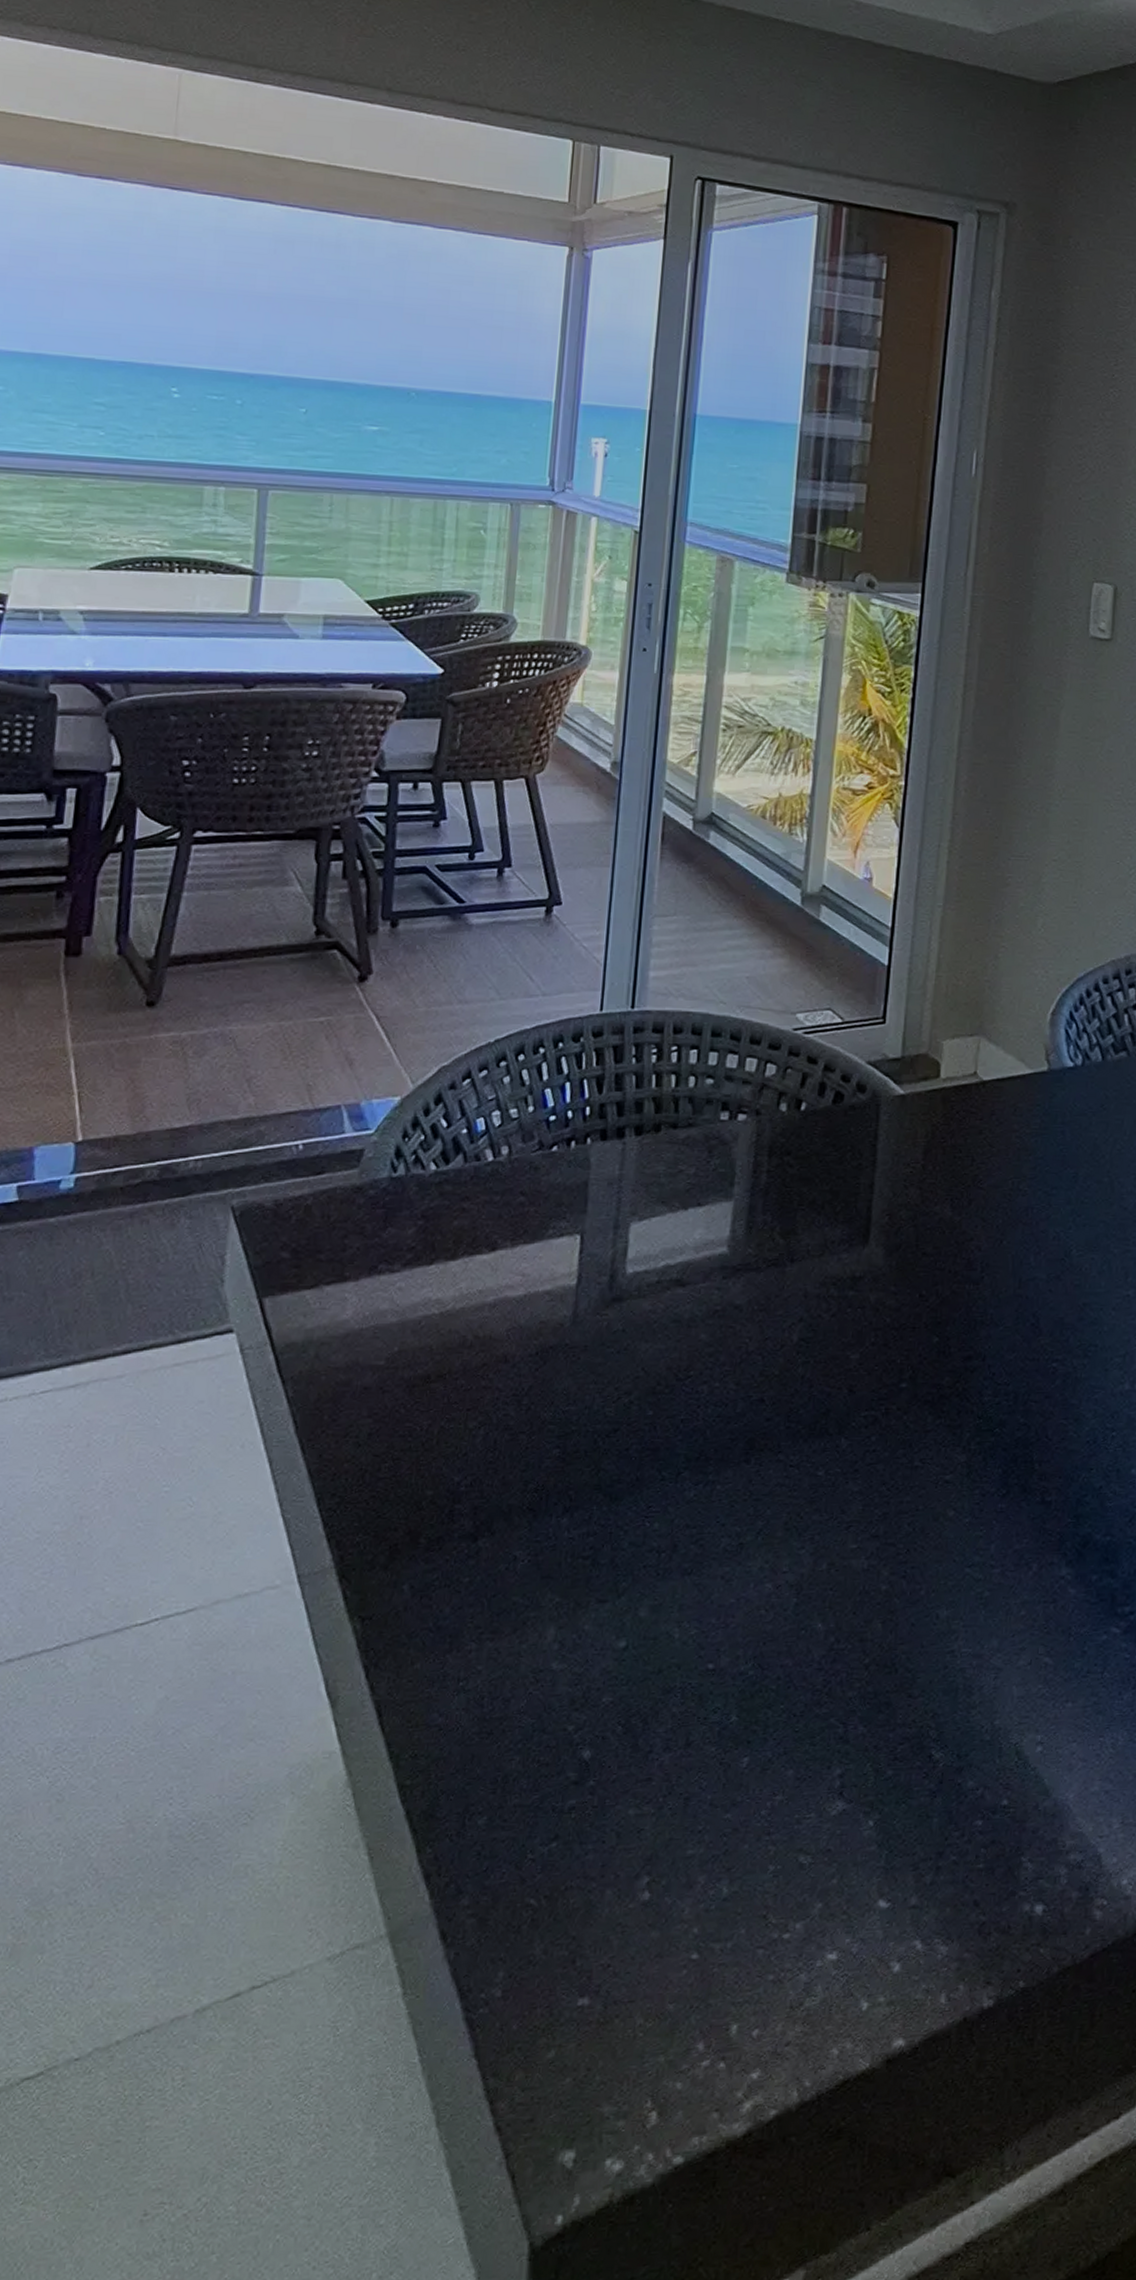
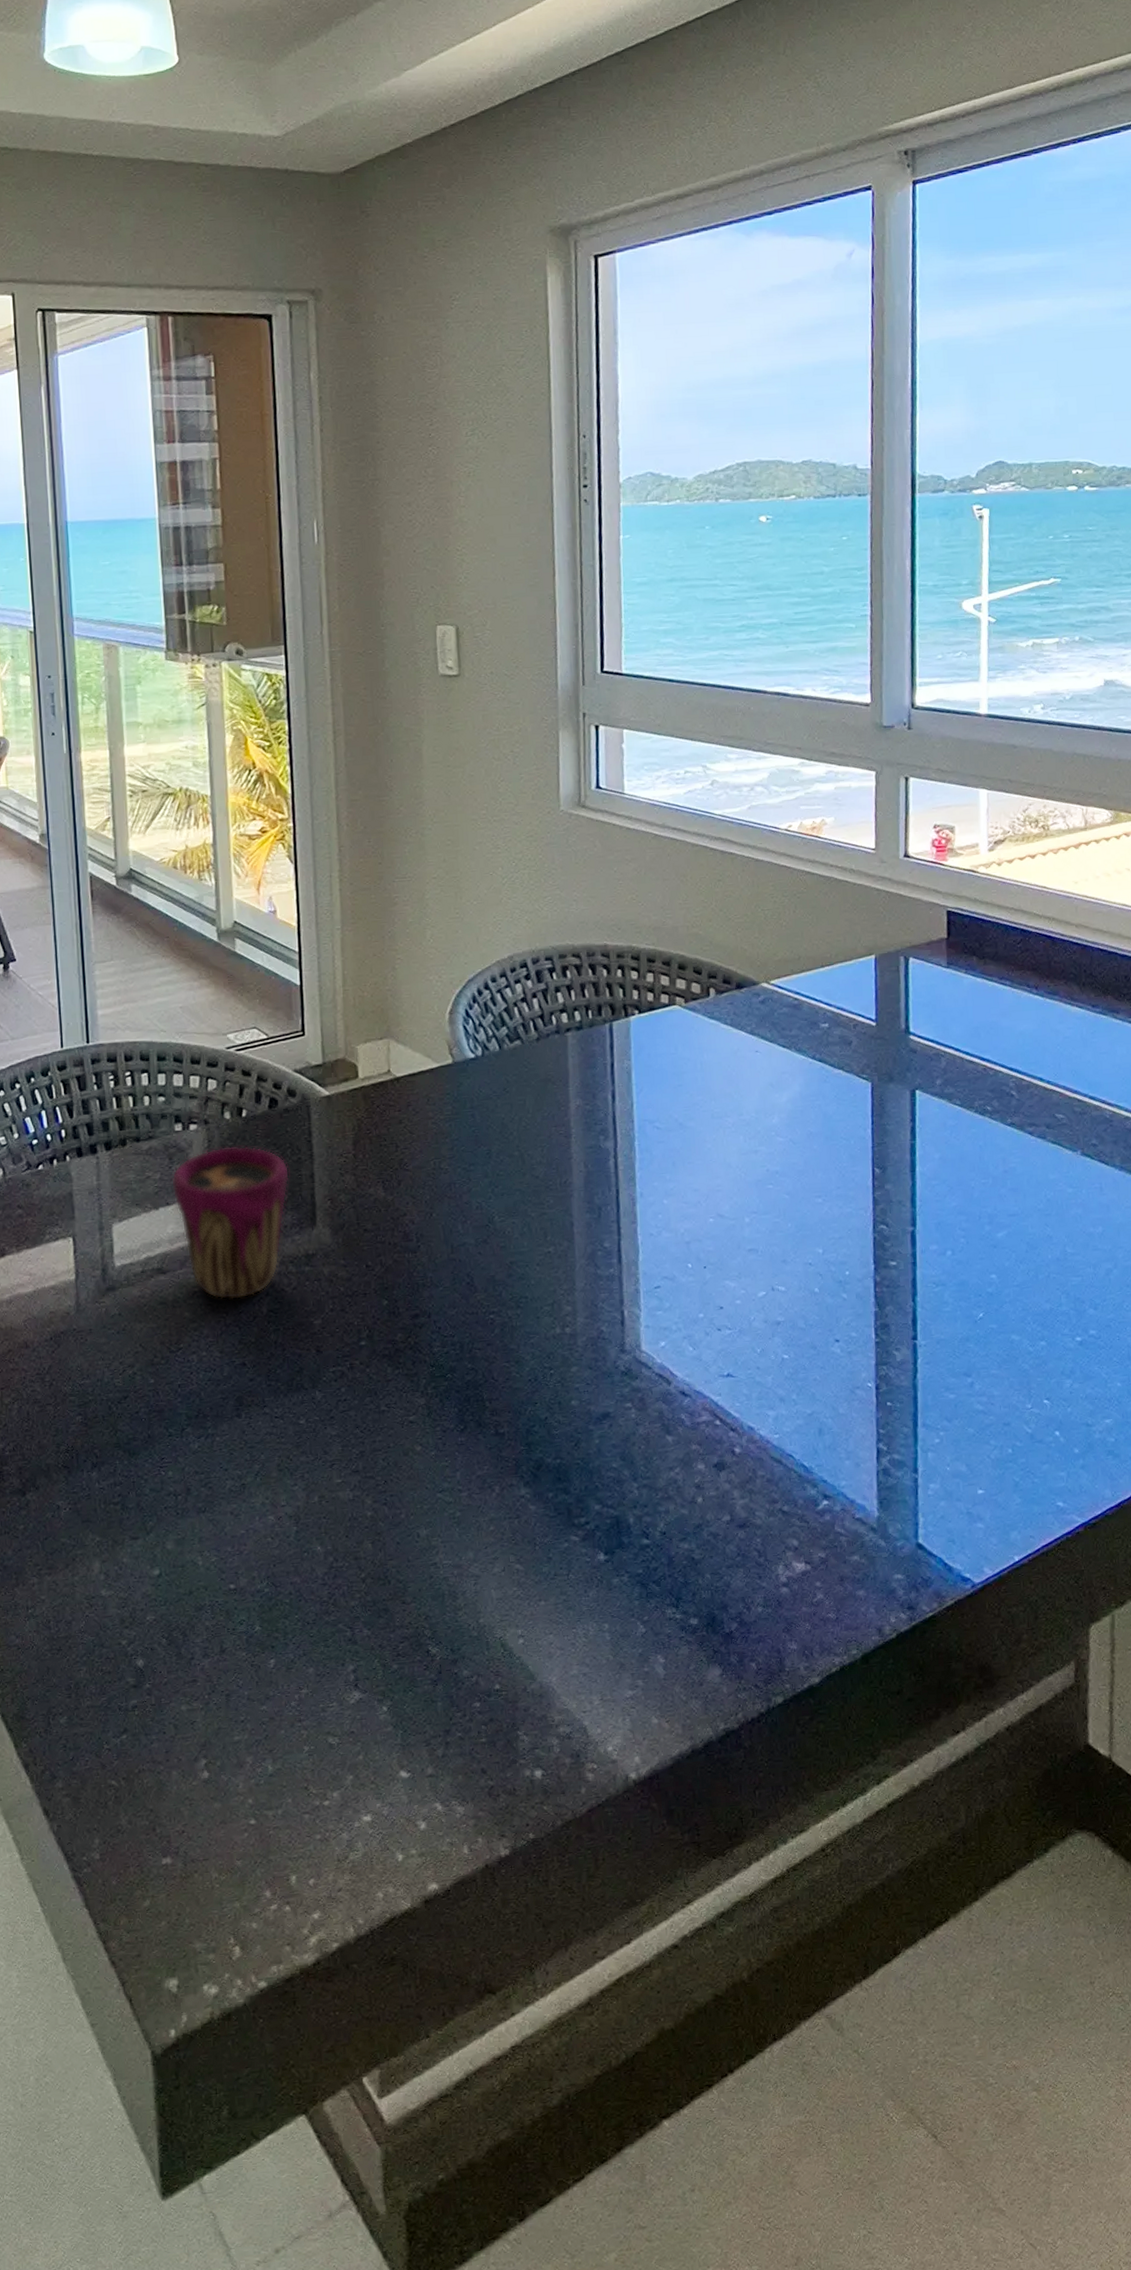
cup: none [706,1143,847,1323] -> present [170,1145,290,1300]

